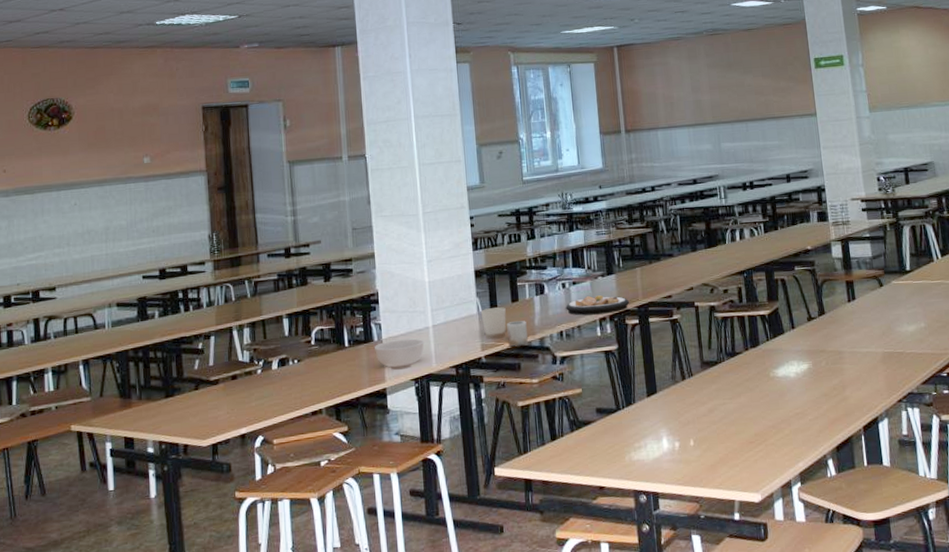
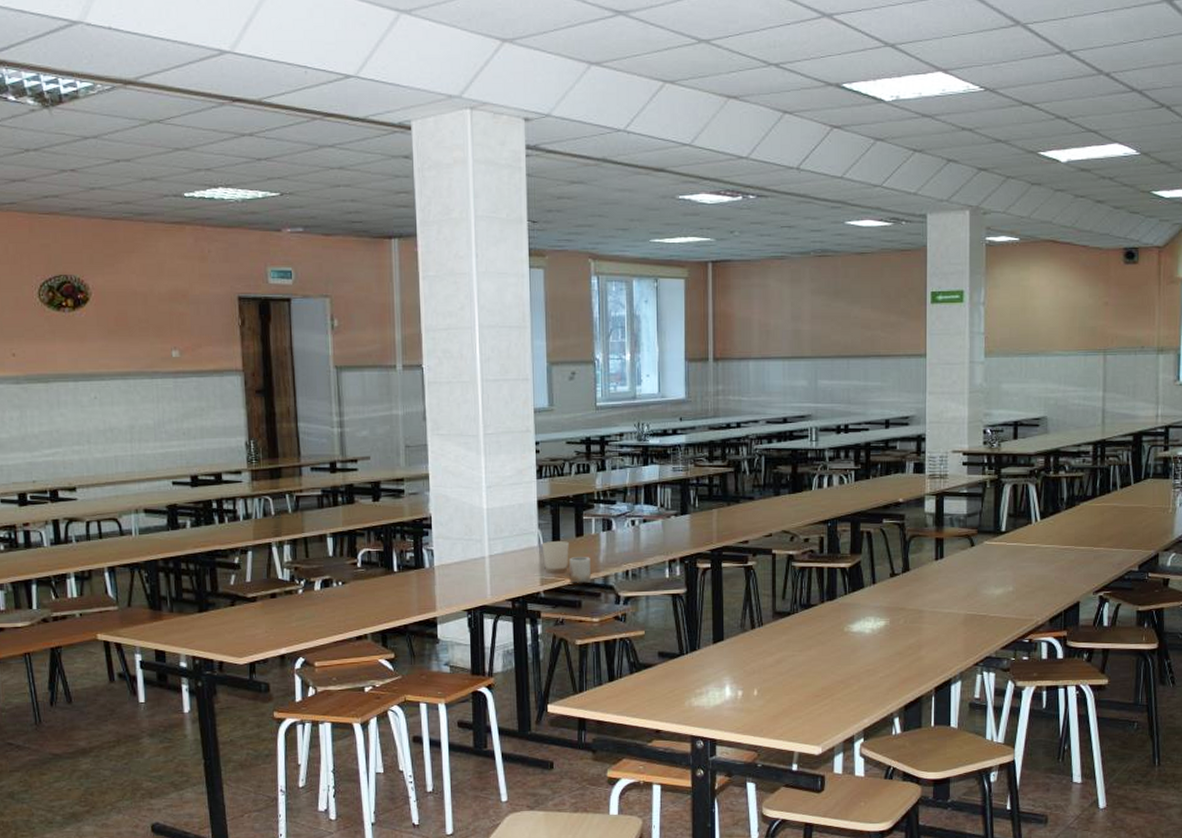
bowl: present [375,338,424,370] -> none [426,568,480,599]
plate: present [566,295,629,316] -> none [634,535,702,557]

